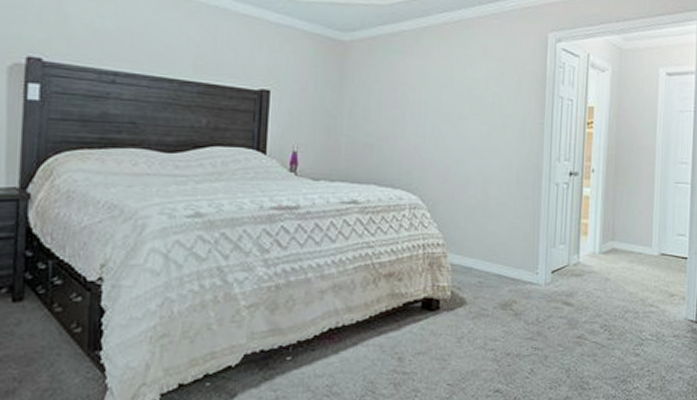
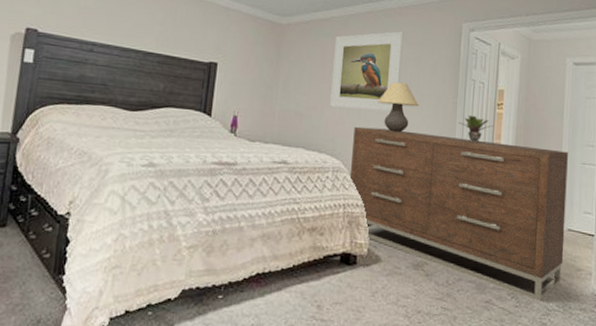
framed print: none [403,45,484,138] -> present [329,31,404,112]
dresser: none [428,156,661,332] -> present [349,126,568,302]
table lamp: none [457,103,503,161] -> present [378,82,419,133]
potted plant: none [546,136,584,166] -> present [459,115,494,142]

